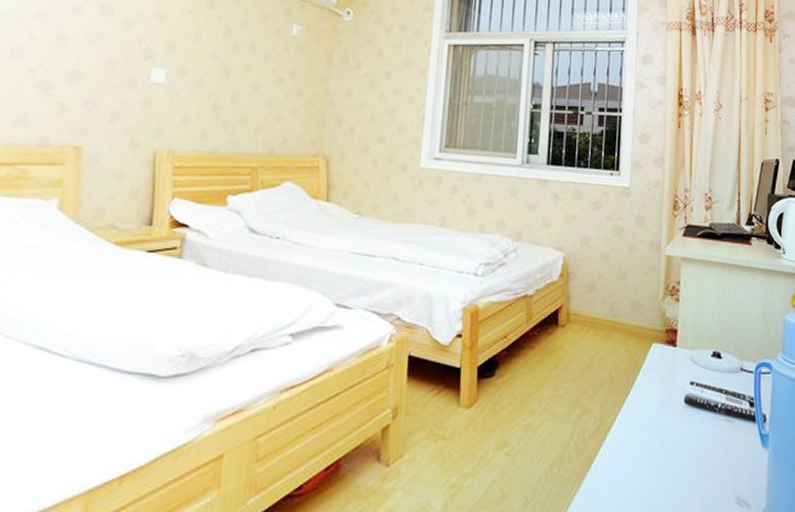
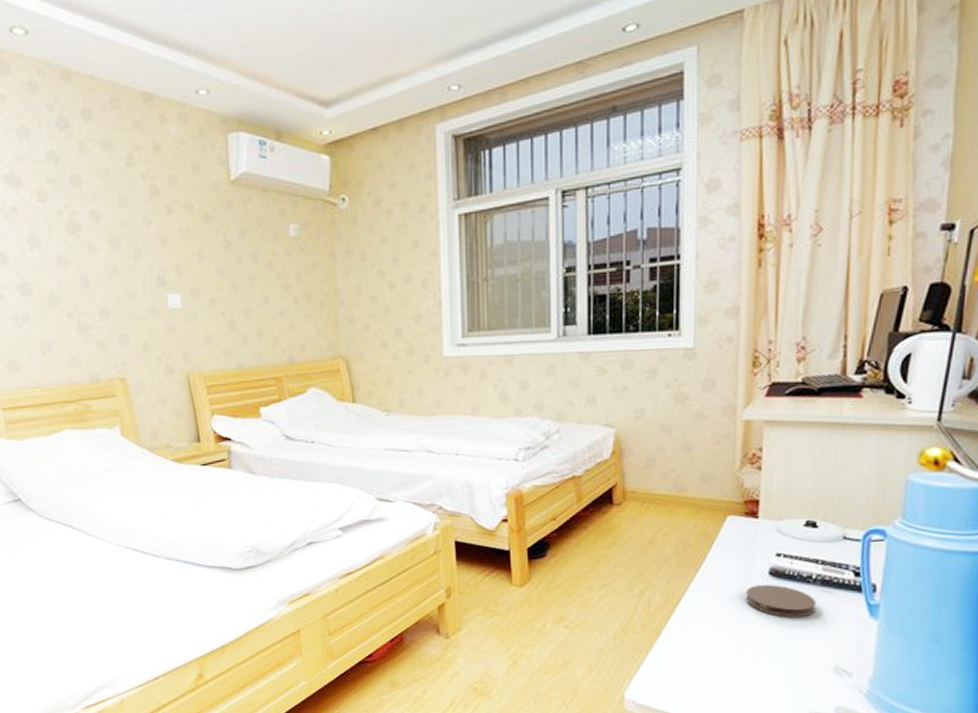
coaster: none [665,413,722,447] -> present [745,585,817,618]

